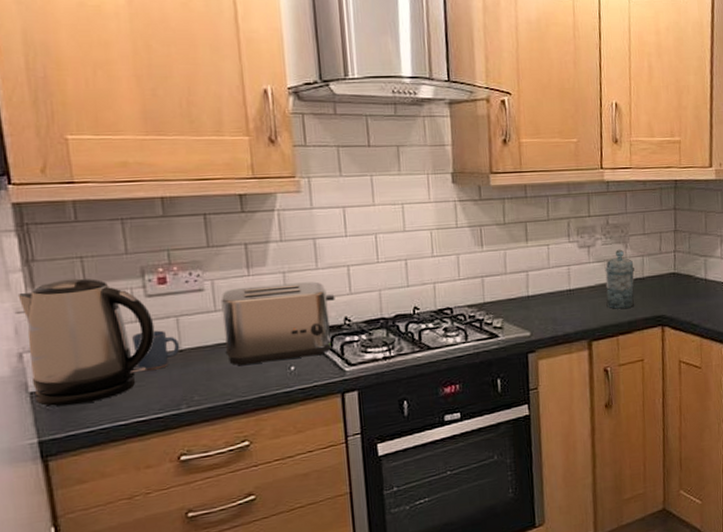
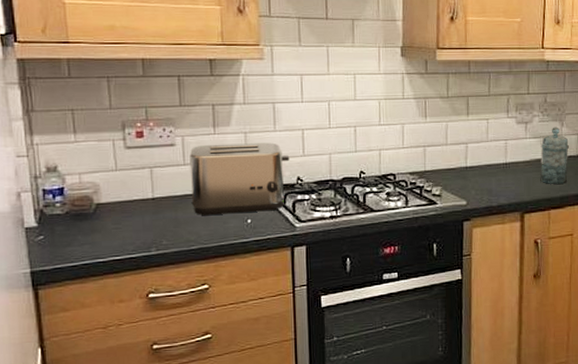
kettle: present [17,278,155,407] -> none [18,129,132,242]
mug: present [132,330,181,370] -> none [112,179,153,215]

